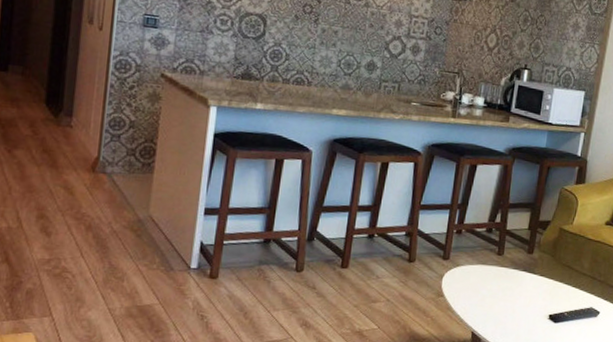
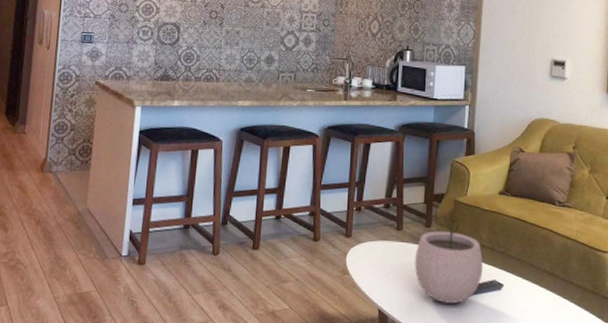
plant pot: none [512,244,583,329] -> present [414,216,483,304]

